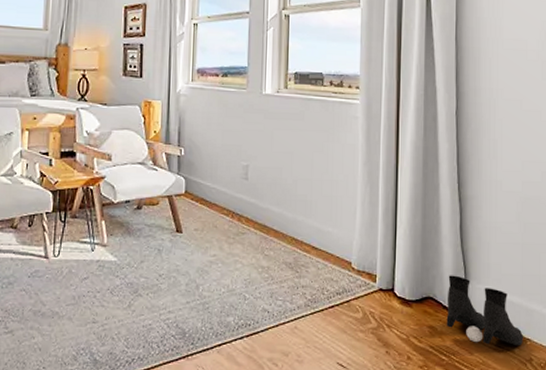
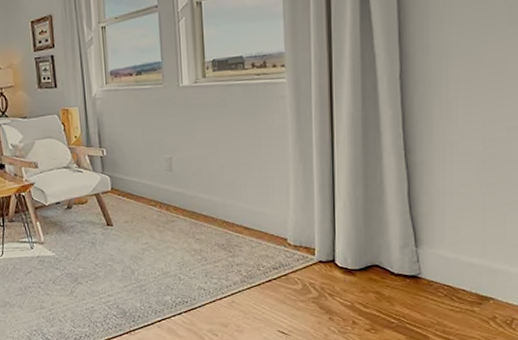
boots: present [446,275,523,345] -> none [395,242,485,306]

